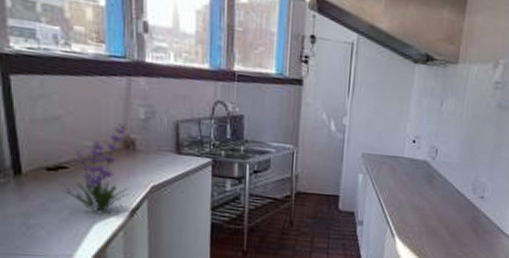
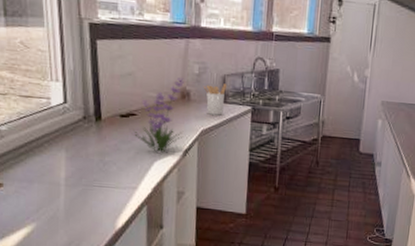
utensil holder: none [151,131,182,169] -> present [203,84,228,116]

